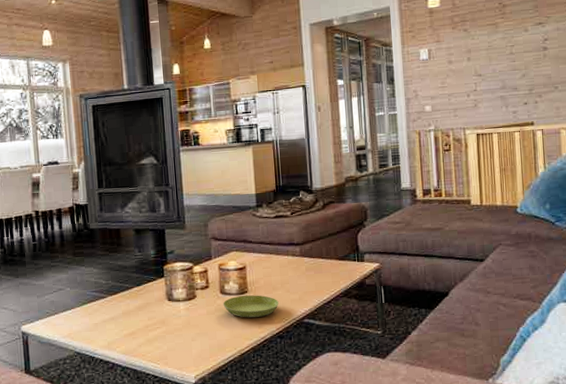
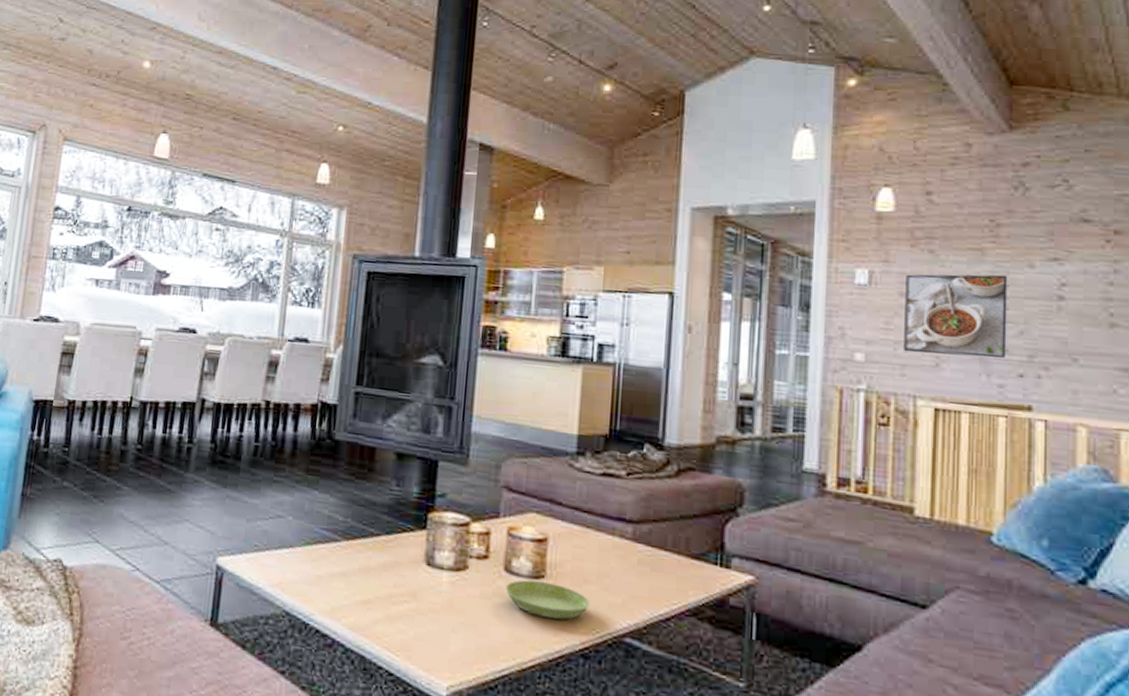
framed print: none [451,39,516,100] -> present [904,274,1008,359]

